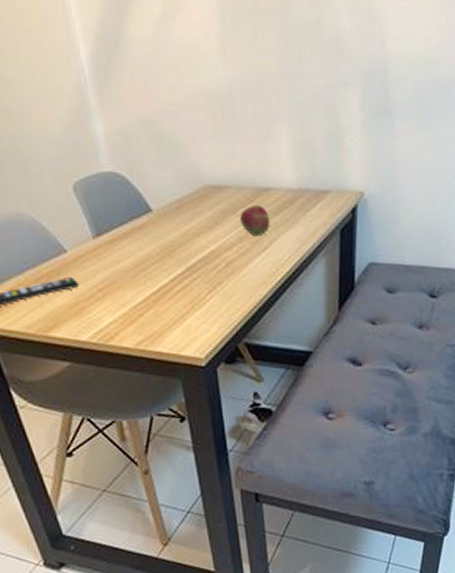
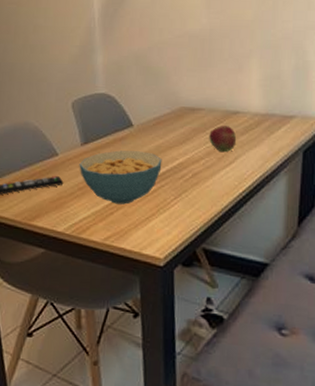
cereal bowl: none [94,241,191,304] -> present [79,150,162,205]

